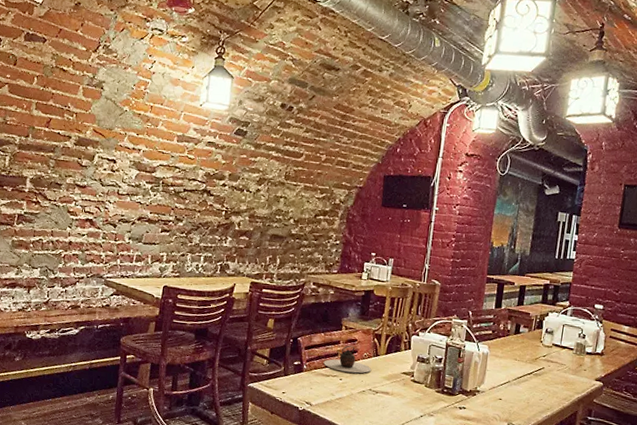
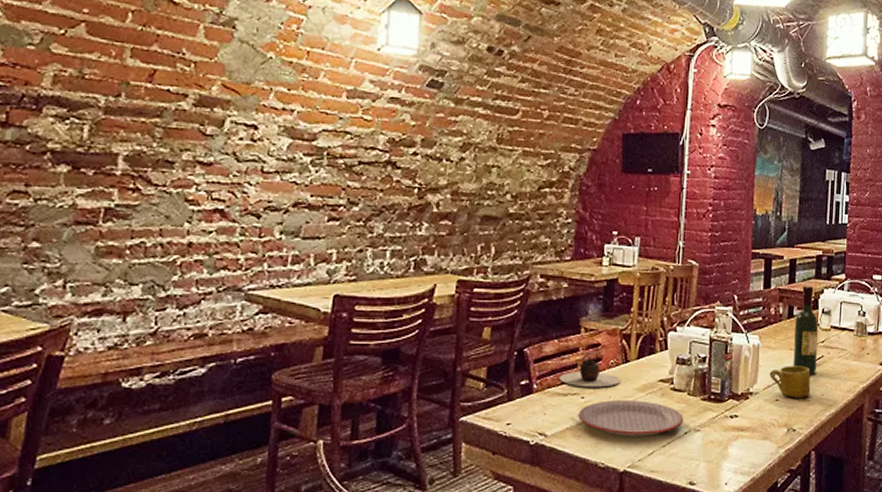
plate: none [337,384,421,415] -> present [578,400,684,437]
mug: none [495,372,532,401] -> present [769,366,811,398]
wine bottle: none [516,308,542,382] -> present [793,285,819,374]

